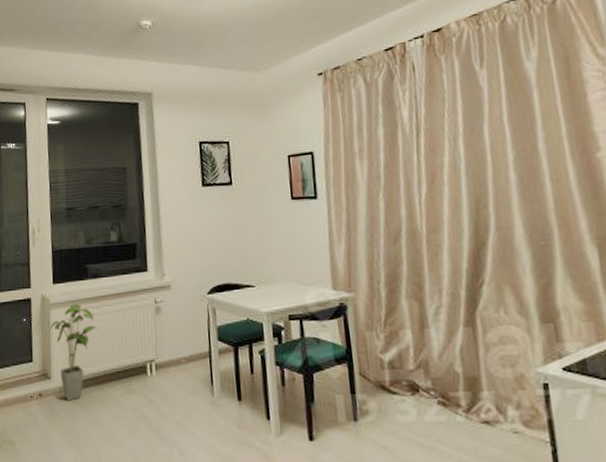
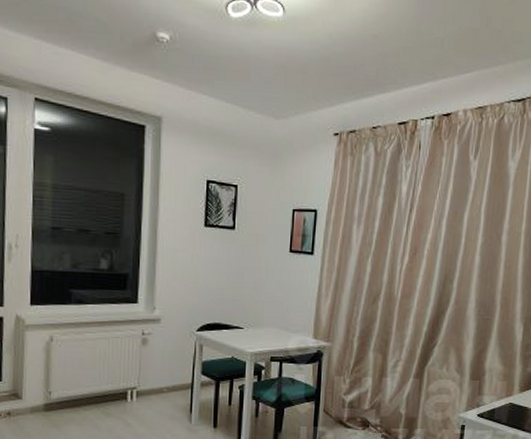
house plant: present [50,304,98,401] -> none [24,328,79,421]

